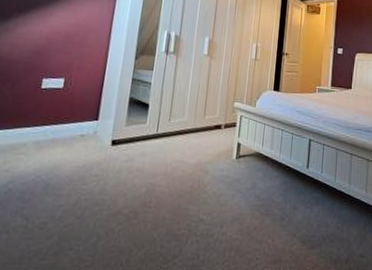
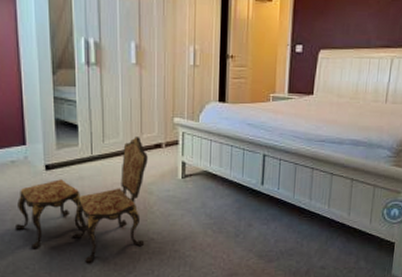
armchair: none [68,118,208,245] -> present [14,137,148,263]

